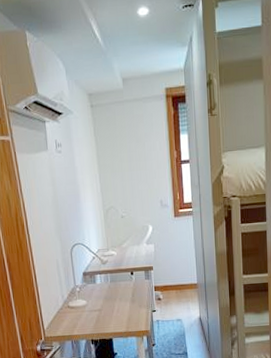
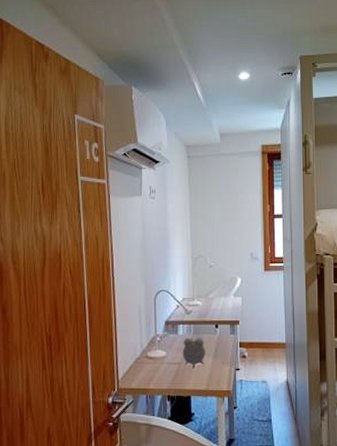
alarm clock: none [101,285,123,314] -> present [182,338,205,369]

